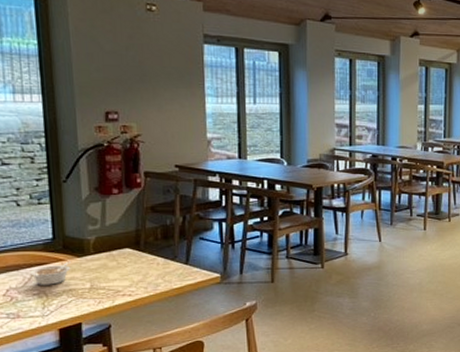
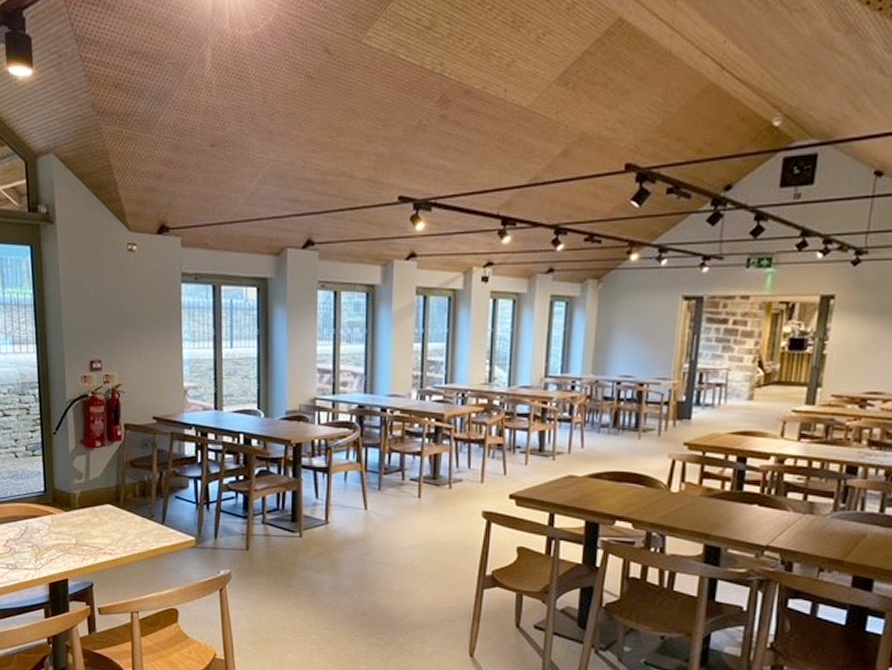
legume: present [30,261,72,285] -> none [25,515,60,538]

